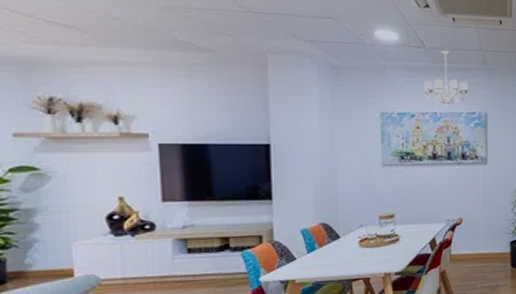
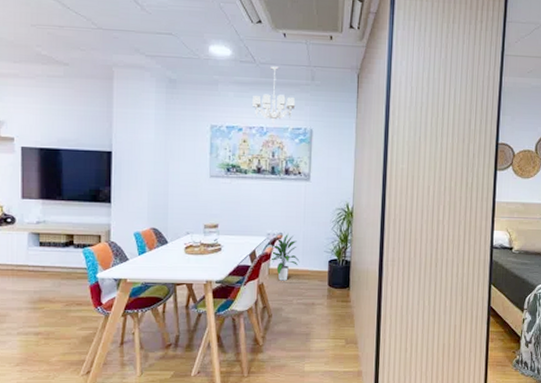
indoor plant: none [450,218,482,266] -> present [269,233,300,281]

